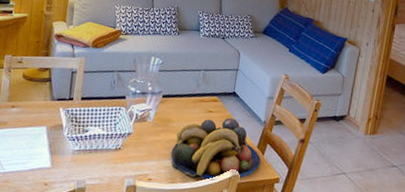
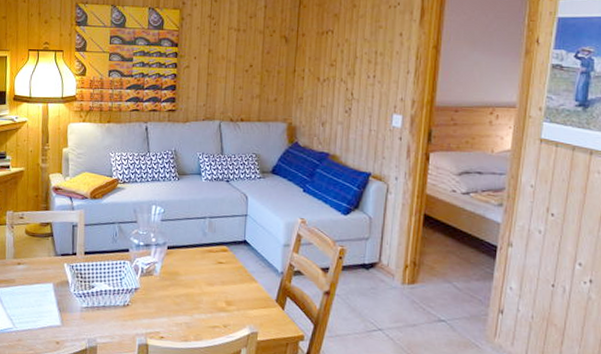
fruit bowl: present [171,118,261,181] -> none [181,269,281,339]

